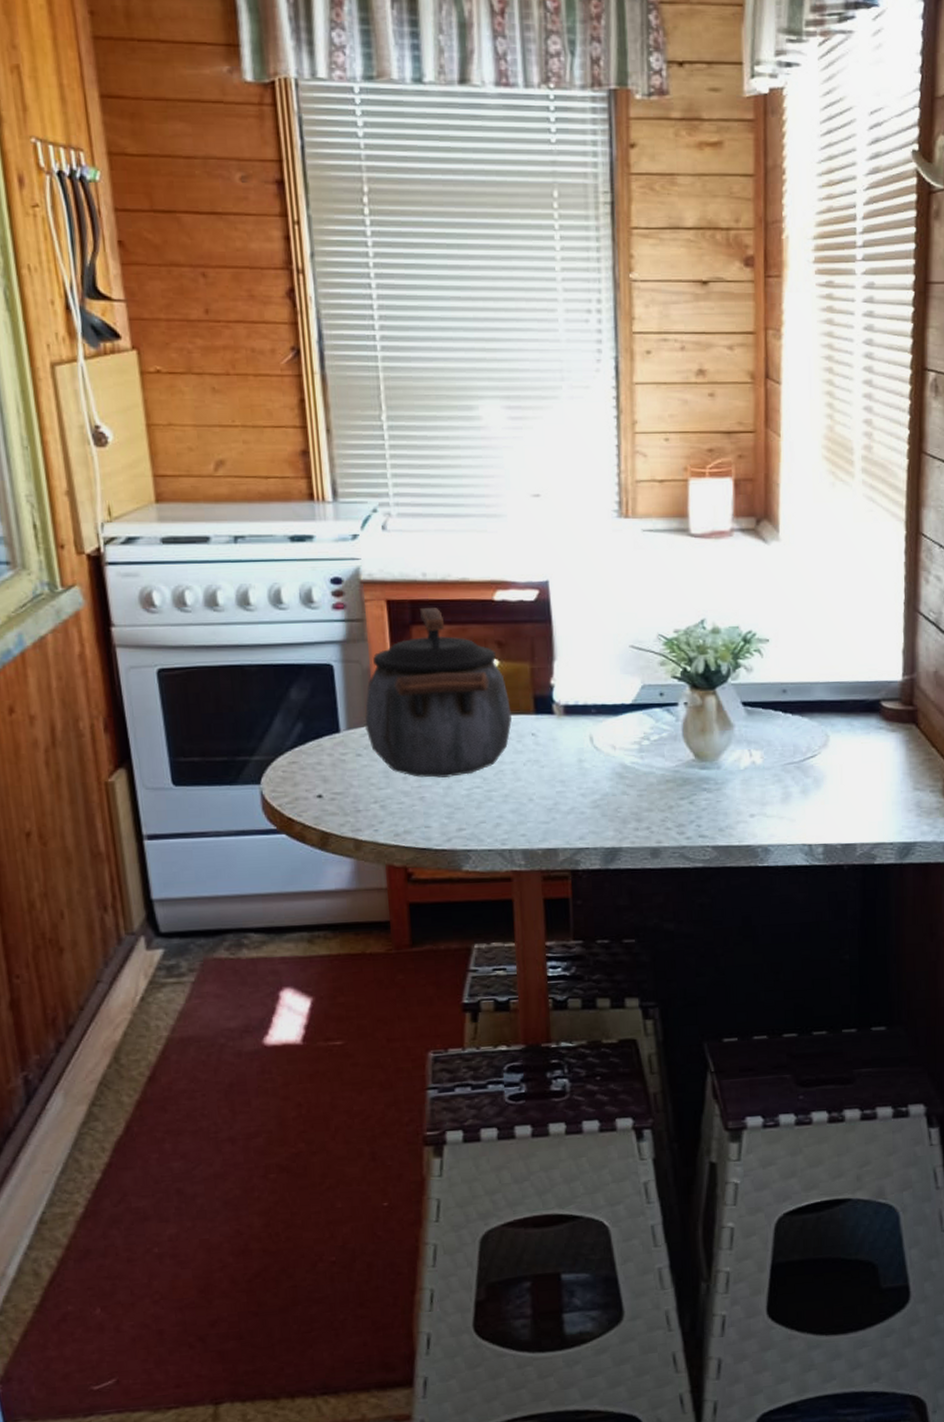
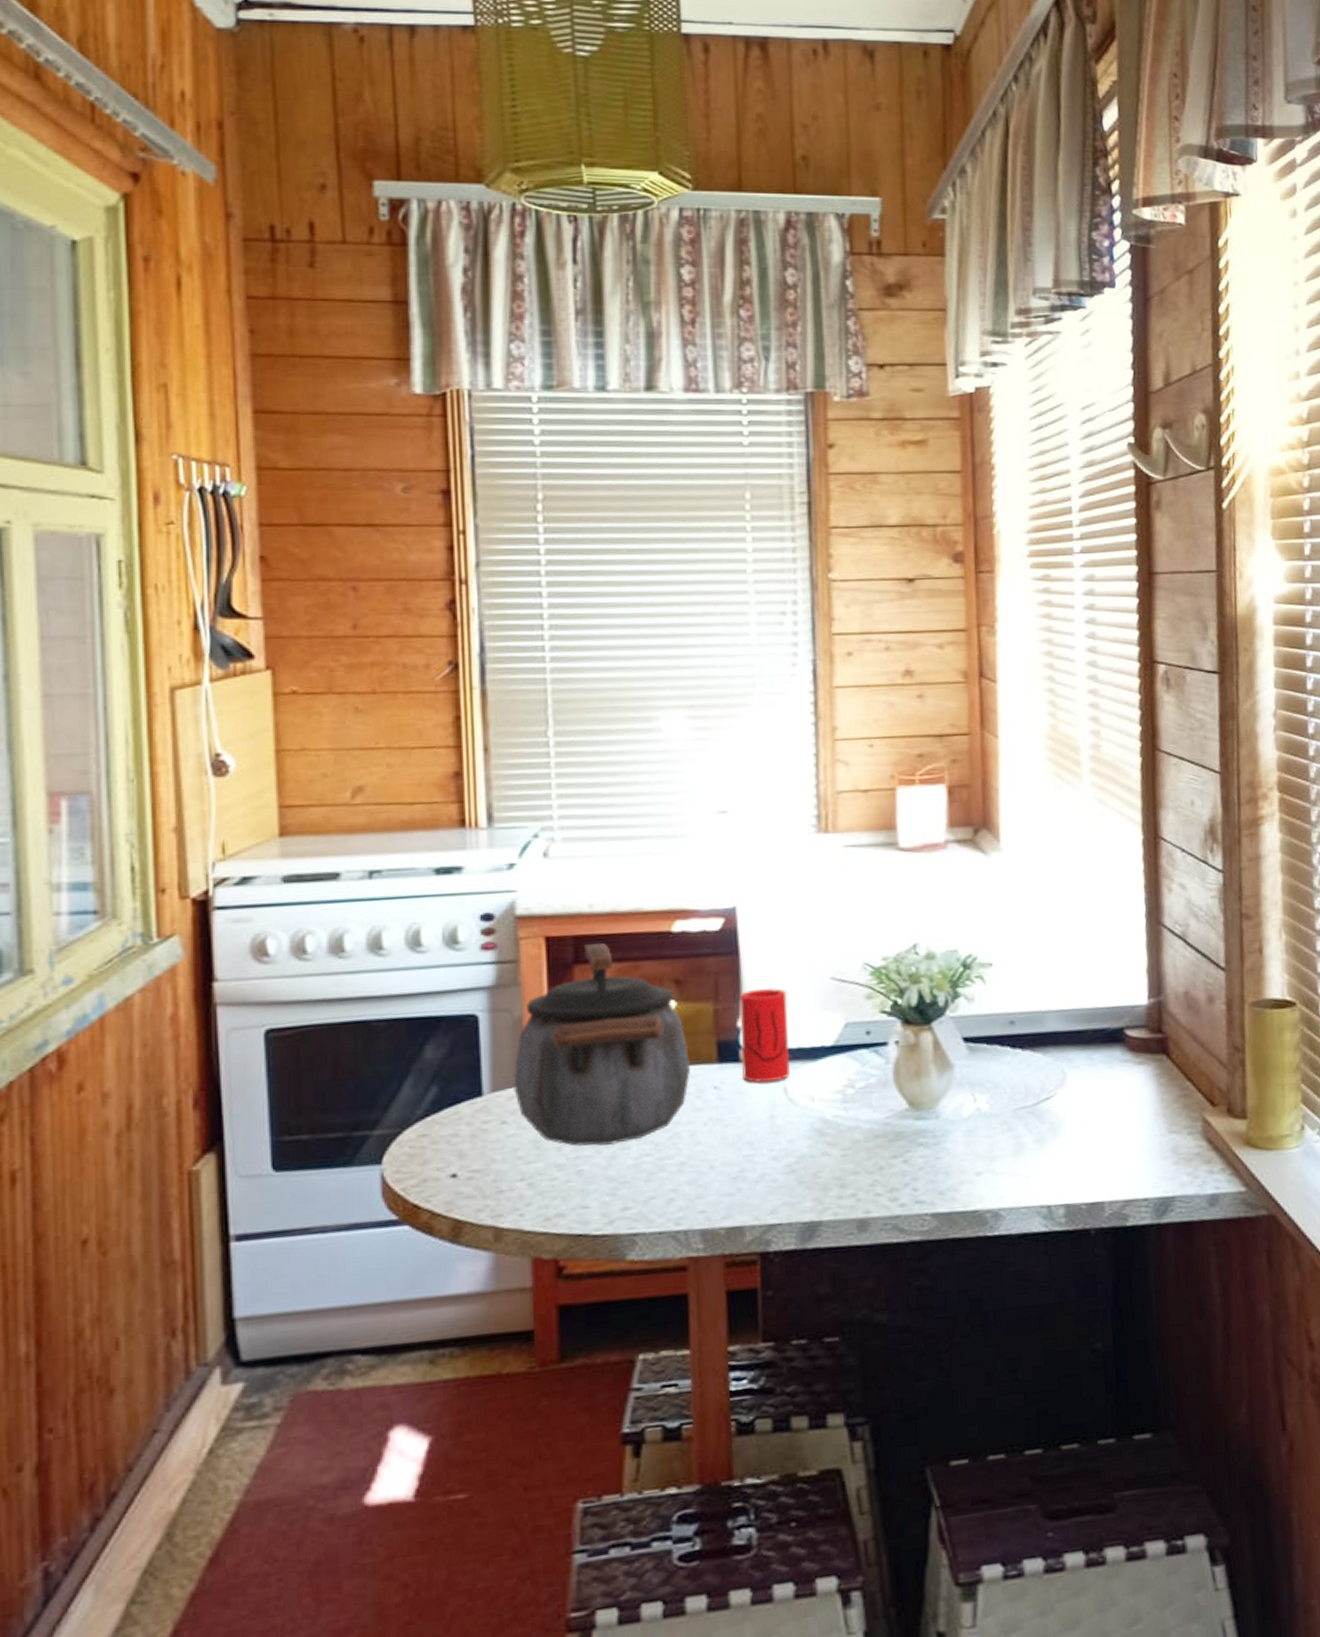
cup: none [553,653,595,732] -> present [740,988,790,1083]

